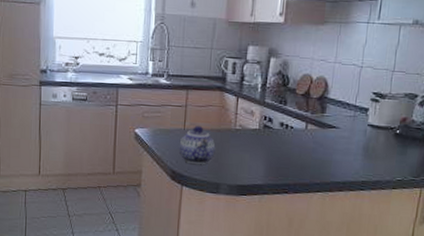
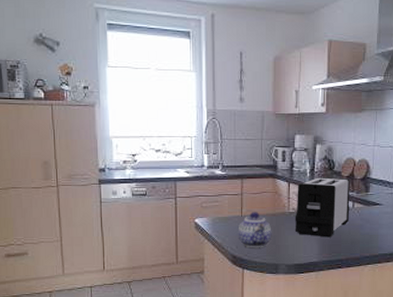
toaster: none [241,92,305,159] -> present [294,176,350,237]

